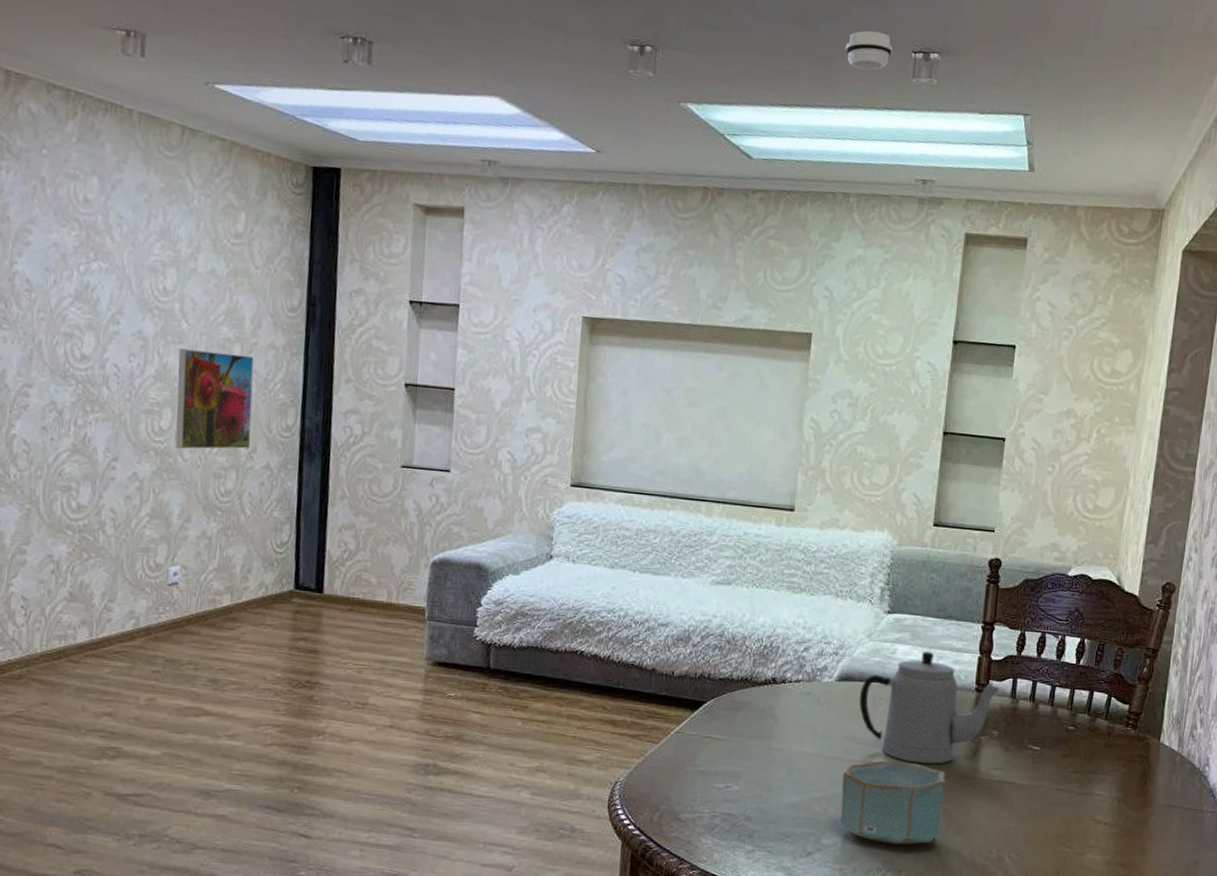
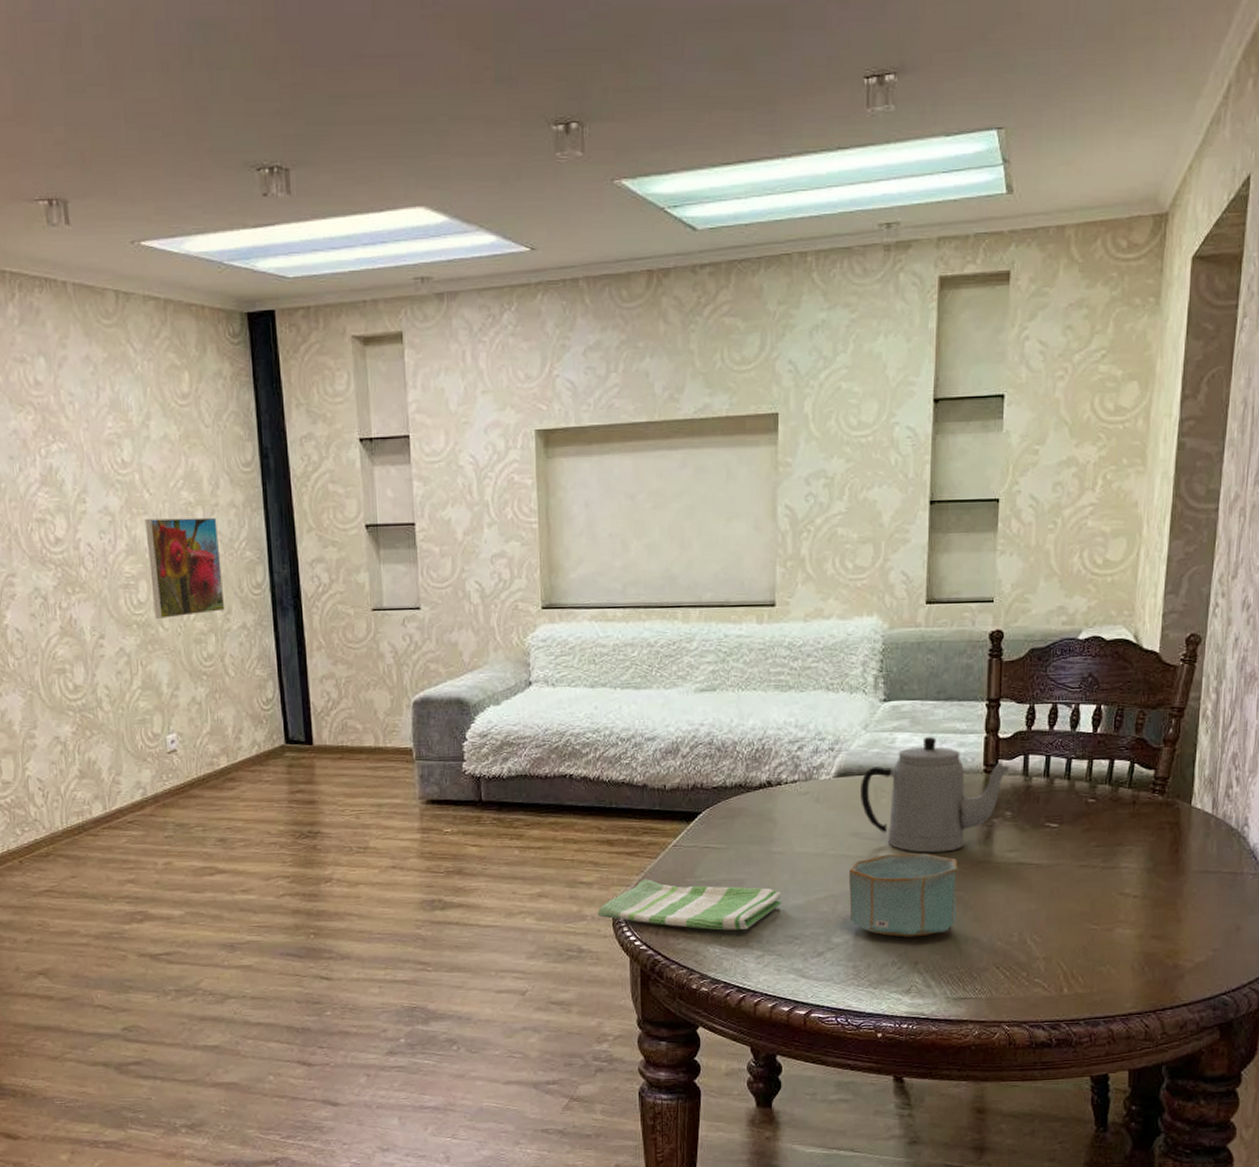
dish towel: none [594,763,777,823] -> present [597,879,782,931]
smoke detector: present [845,30,893,70] -> none [788,60,841,107]

